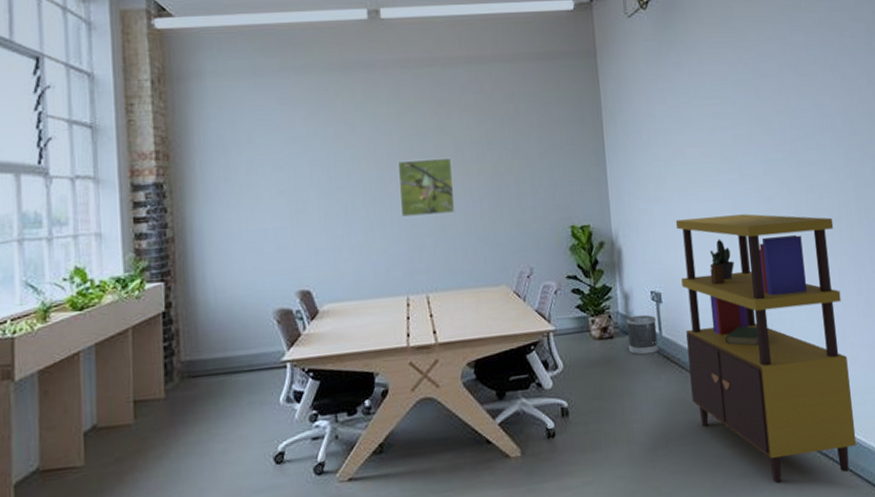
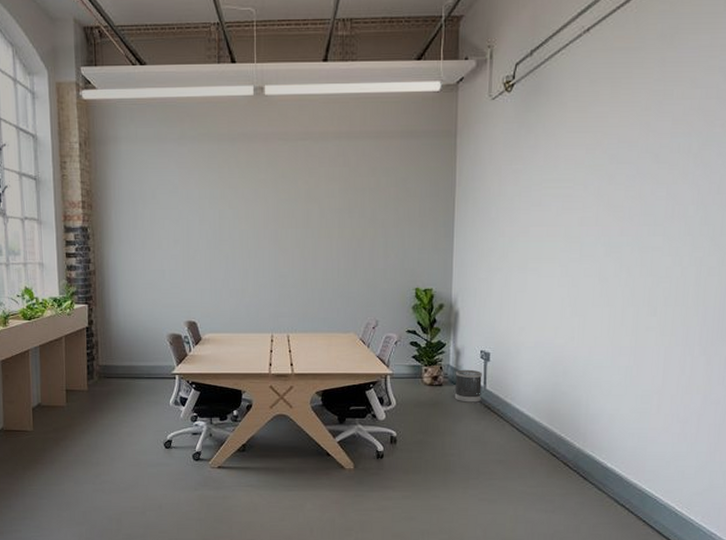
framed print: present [397,157,456,217] -> none [271,221,317,269]
bookcase: present [675,214,857,483] -> none [506,291,668,522]

